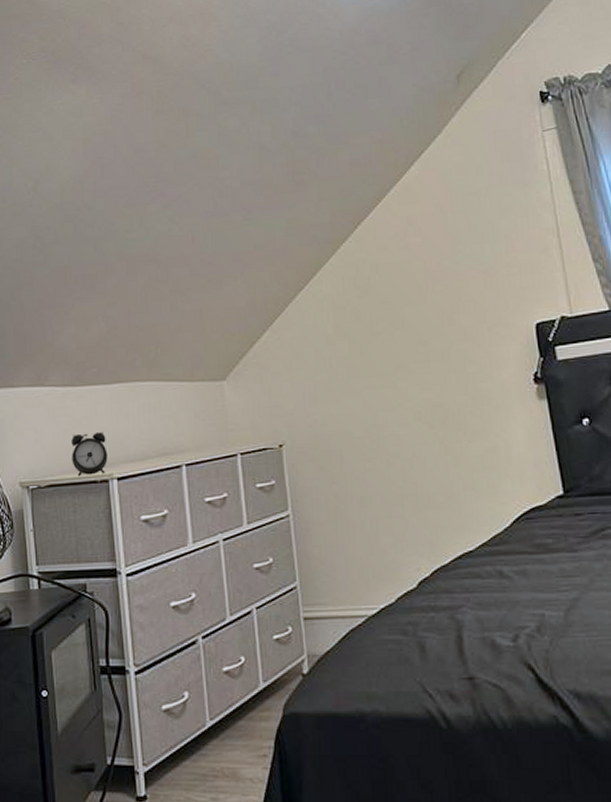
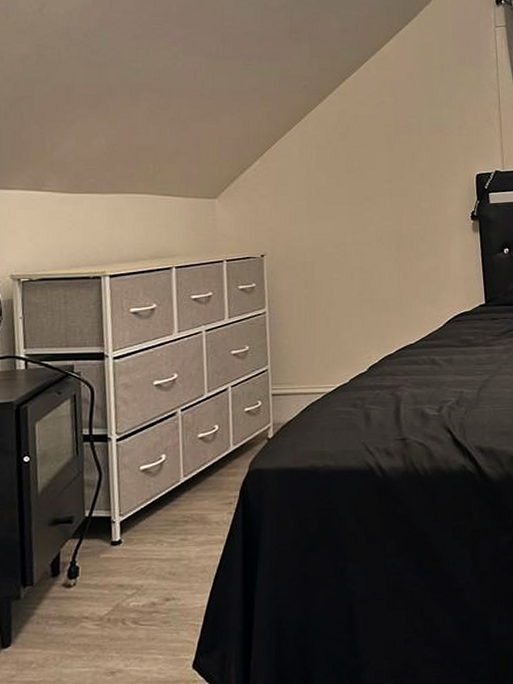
alarm clock: present [71,431,108,477] -> none [65,234,101,273]

